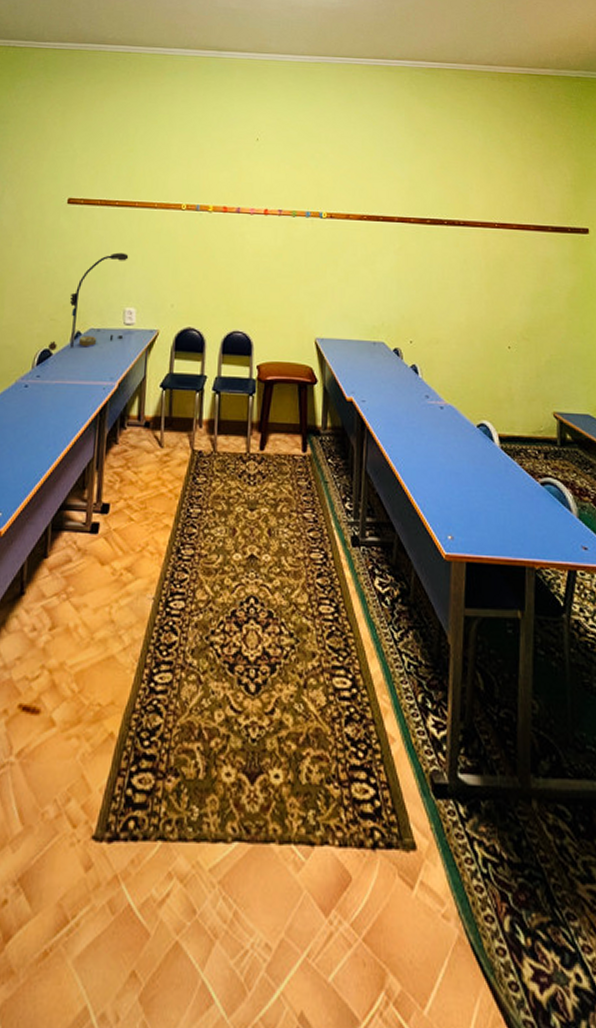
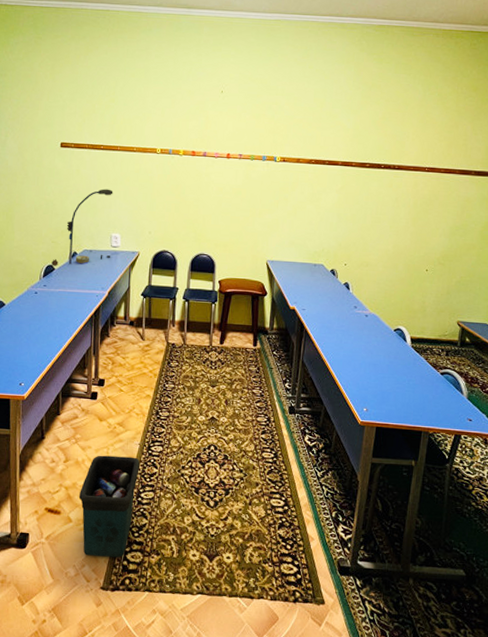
recycling bin: none [66,617,154,783] -> present [78,455,140,558]

